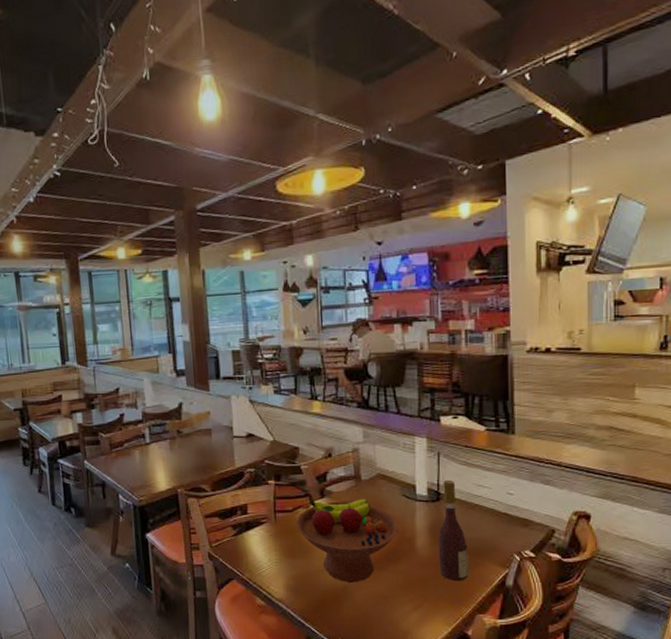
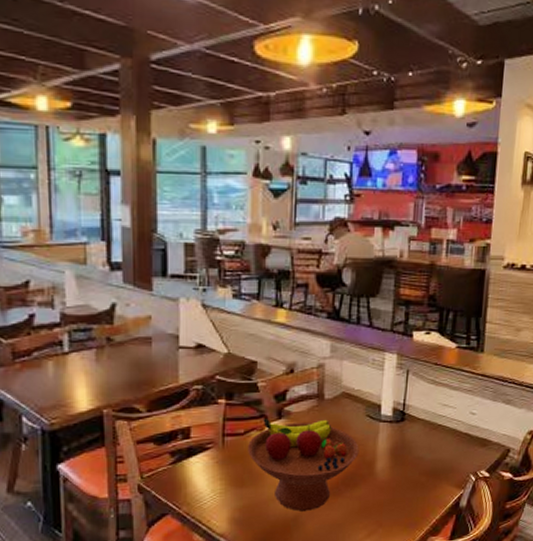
wine bottle: present [438,479,469,582] -> none [397,399,427,505]

